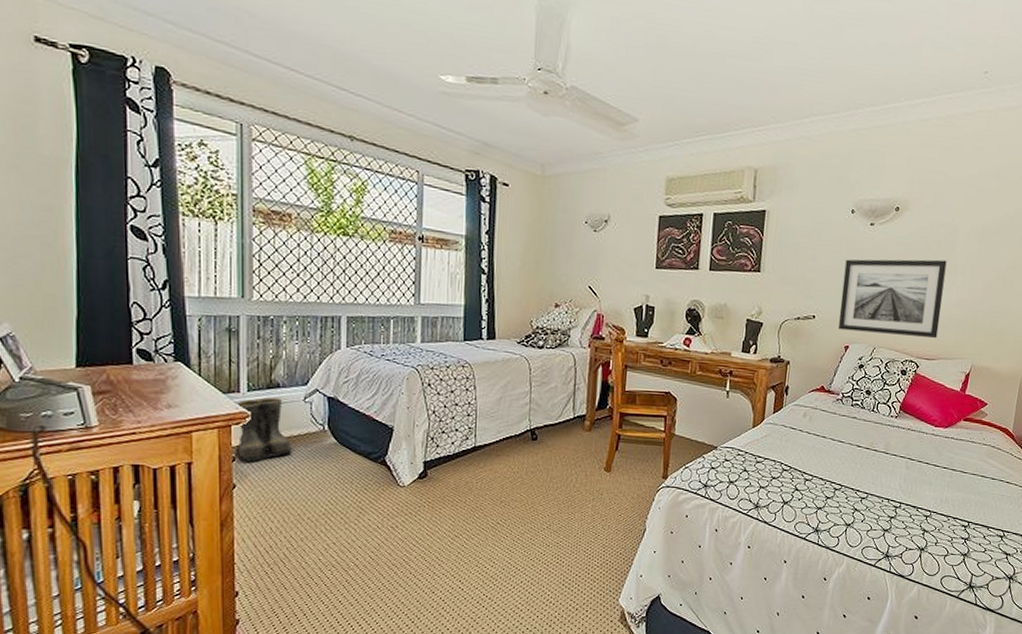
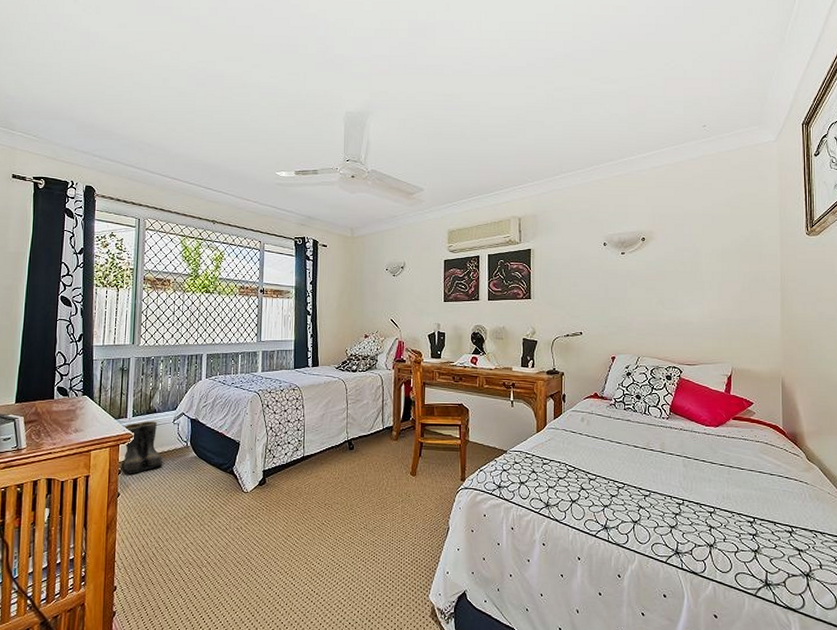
wall art: present [838,259,947,339] -> none [603,278,695,346]

